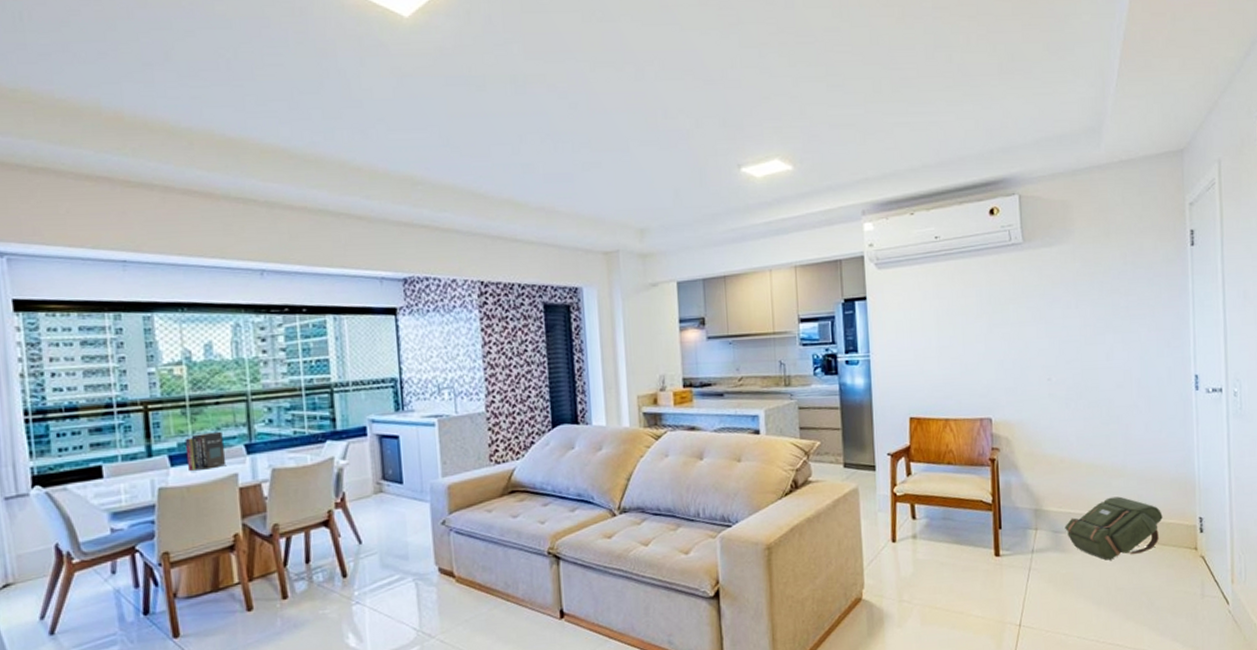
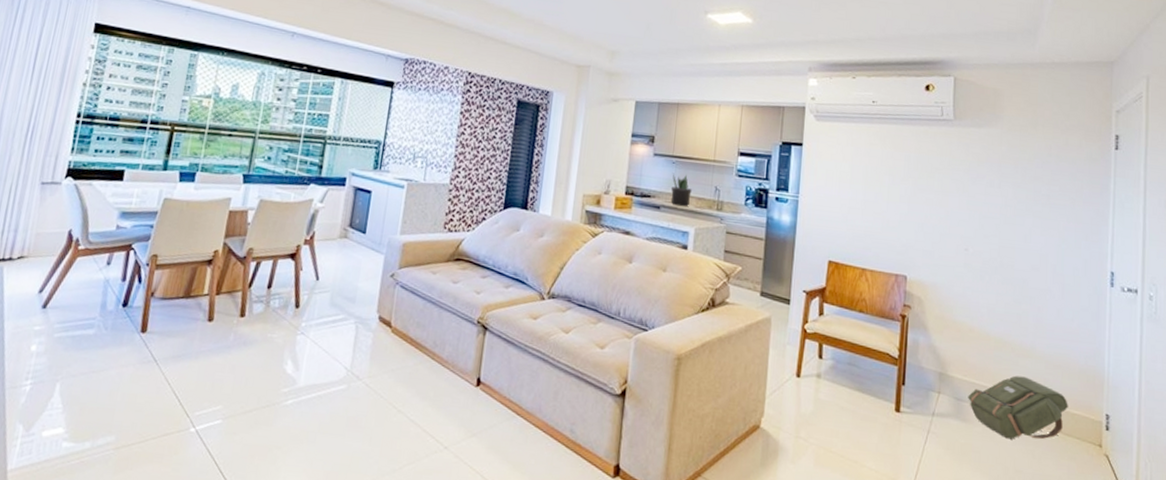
books: present [184,431,227,471] -> none [193,158,228,190]
planter: none [732,353,755,390] -> present [670,174,692,207]

